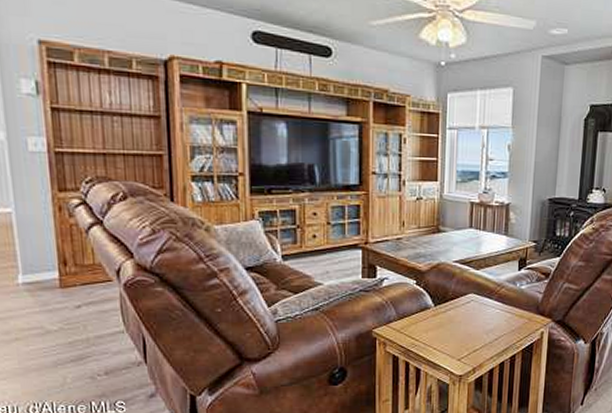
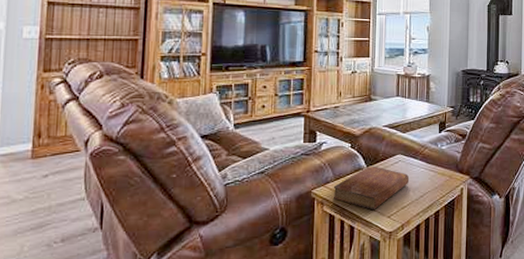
bible: none [396,305,483,353] -> present [333,165,410,211]

